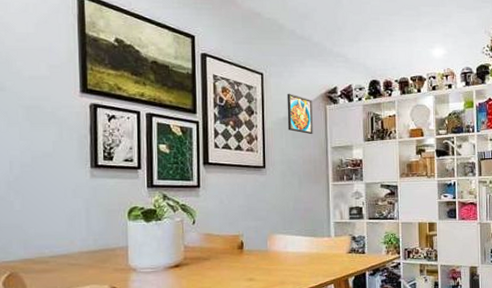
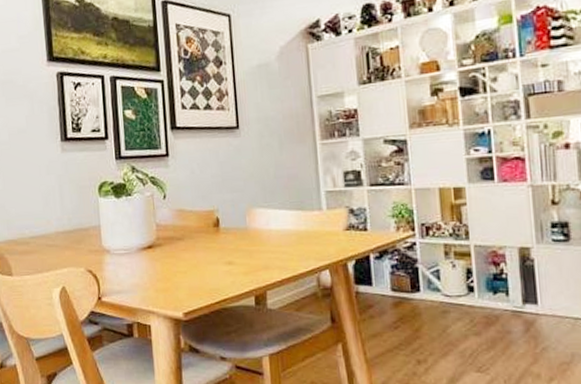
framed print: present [287,93,313,135] -> none [259,34,293,84]

